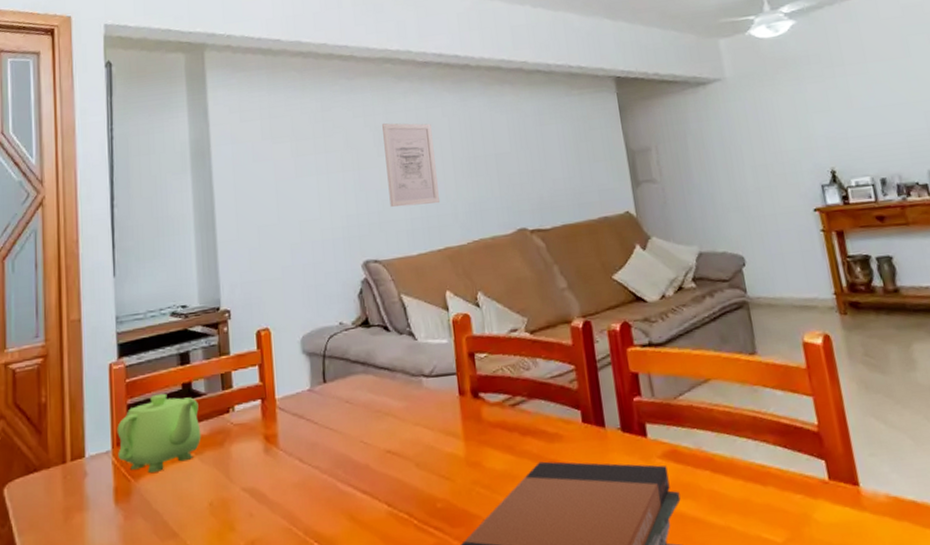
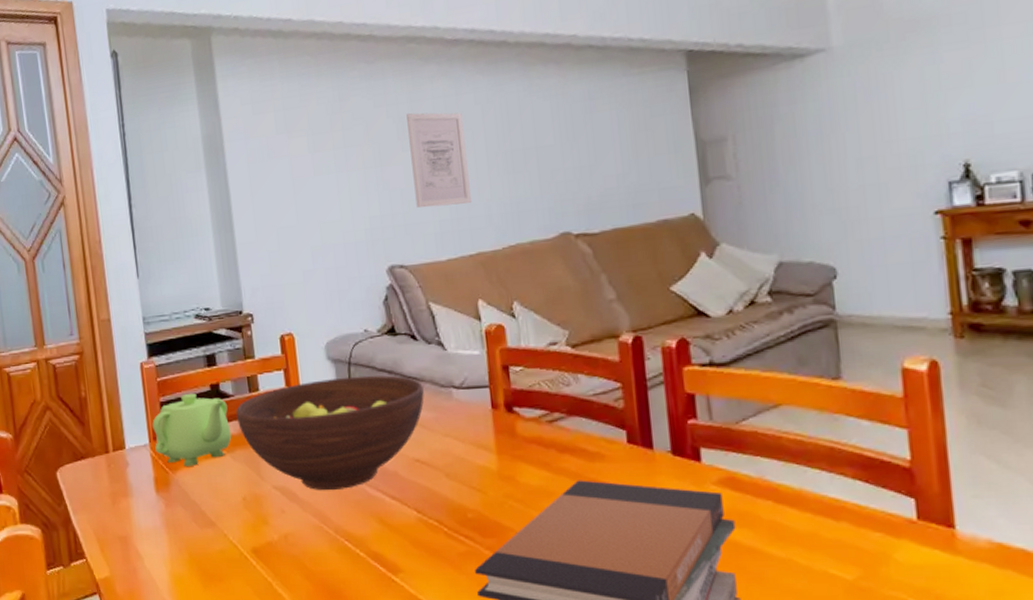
fruit bowl: none [207,366,396,490] -> present [235,375,424,491]

